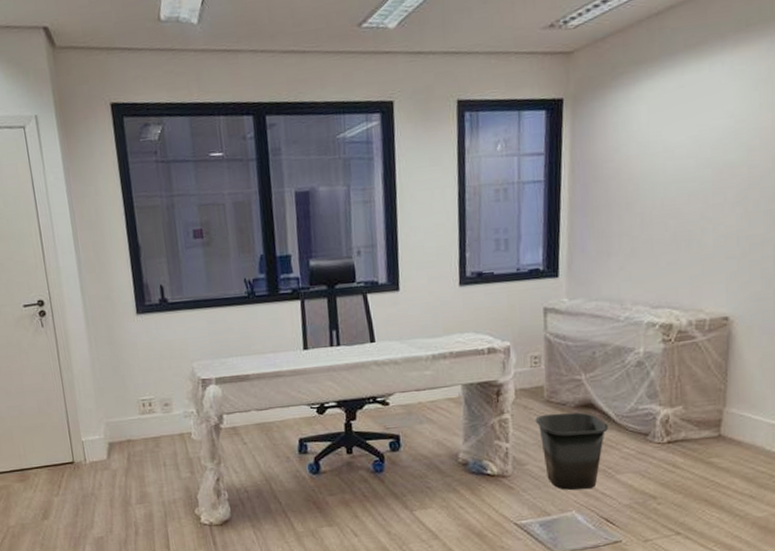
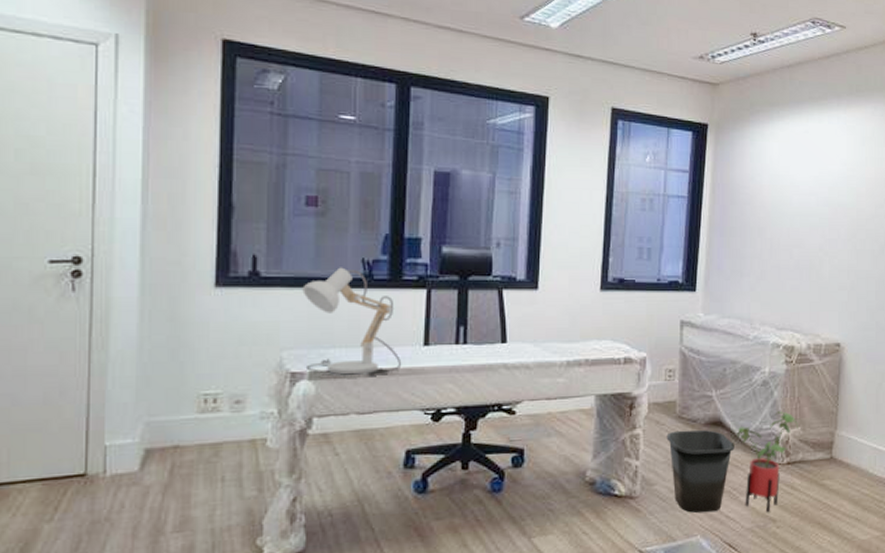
desk lamp: none [201,288,288,382] -> present [302,267,402,378]
house plant: none [610,391,679,490] -> present [737,411,798,513]

